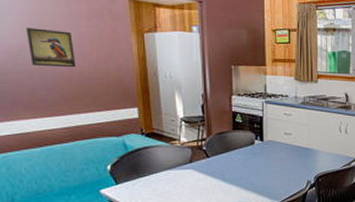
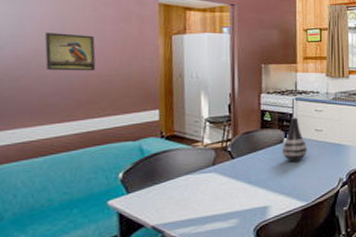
vase: none [254,120,278,163] -> present [282,117,308,162]

